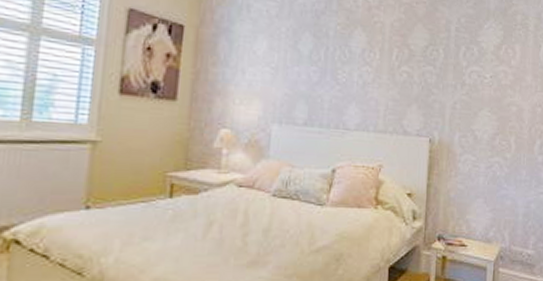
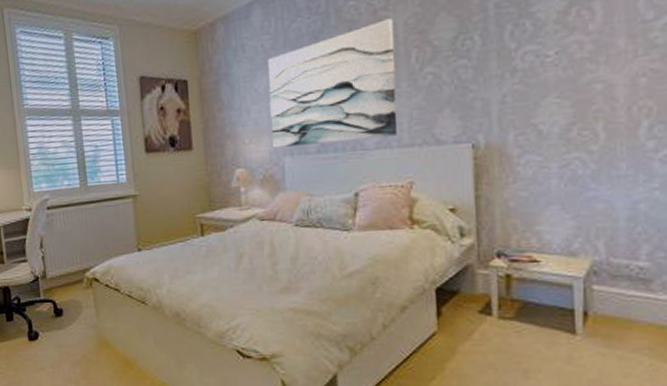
wall art: none [263,17,383,122] -> present [268,18,398,148]

